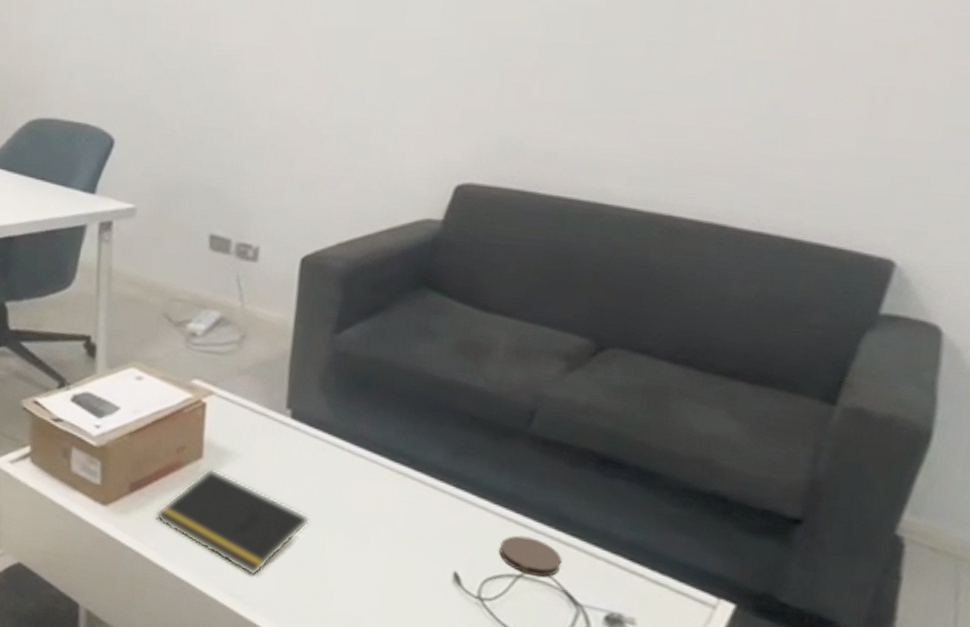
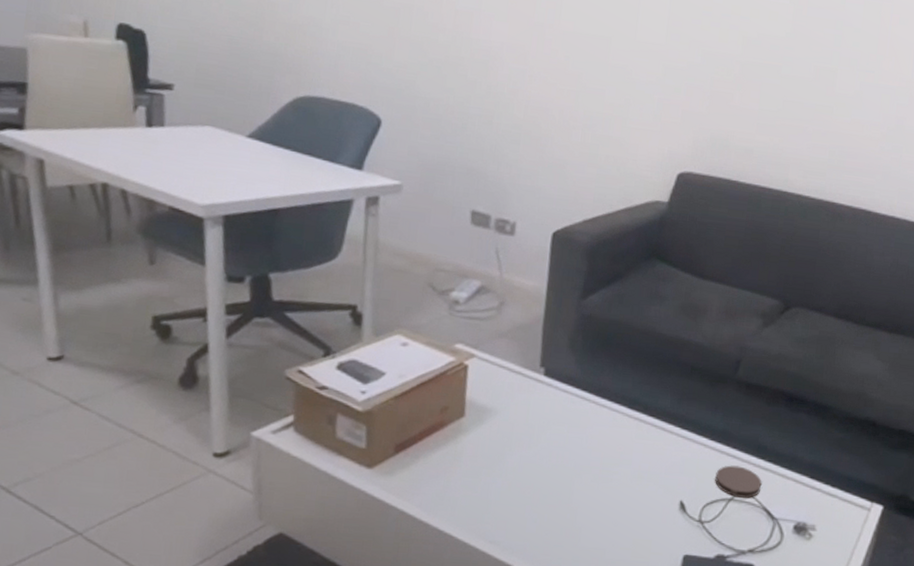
notepad: present [156,468,309,576] -> none [420,426,561,522]

